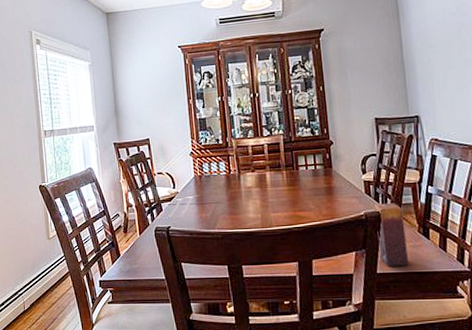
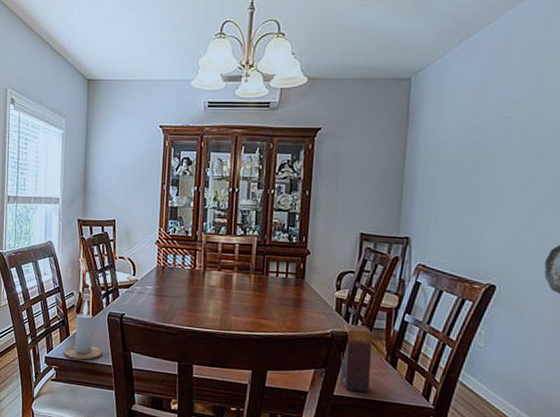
candle: none [116,219,154,279] -> present [63,300,102,360]

